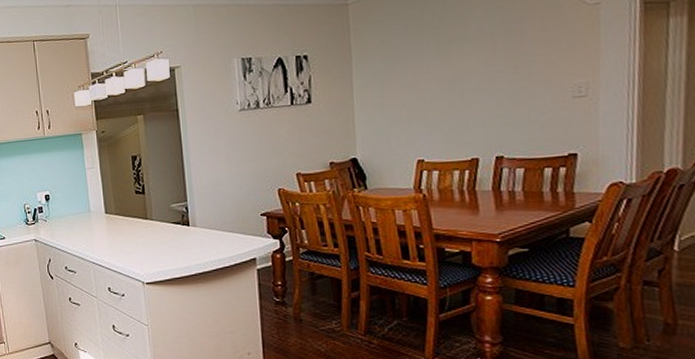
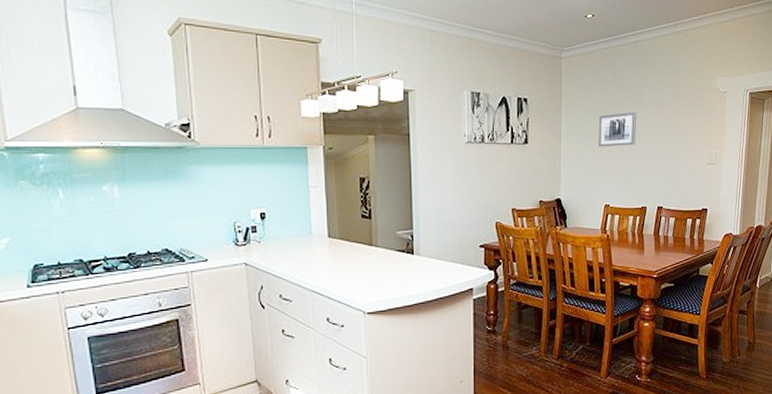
wall art: none [402,48,458,96] -> present [598,111,637,147]

